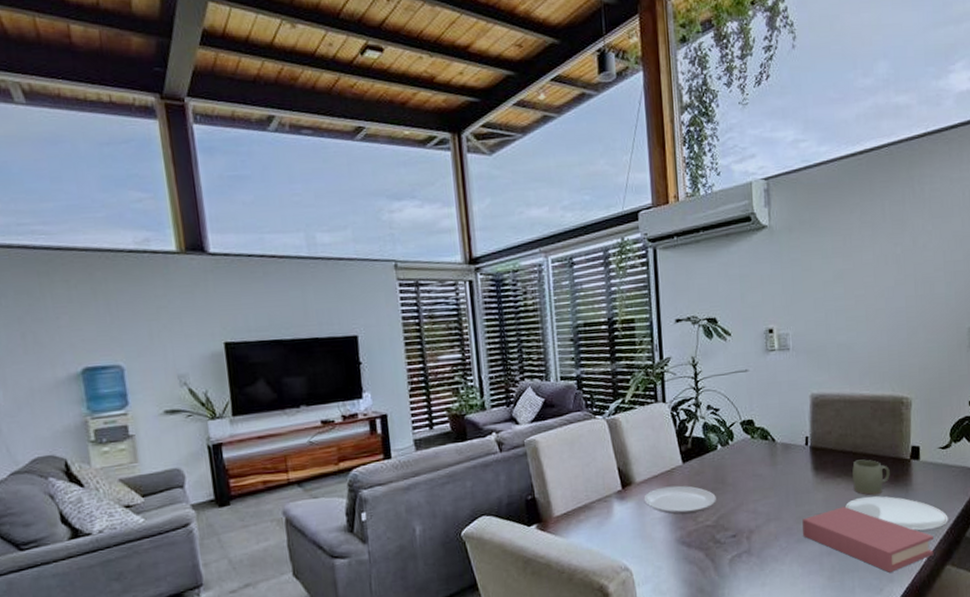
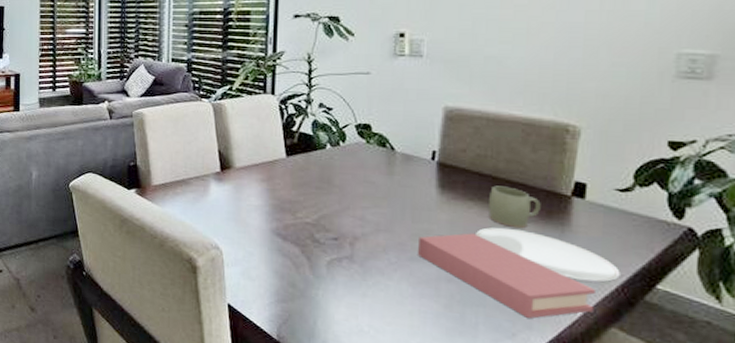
plate: present [643,485,716,515] -> none [241,176,319,208]

